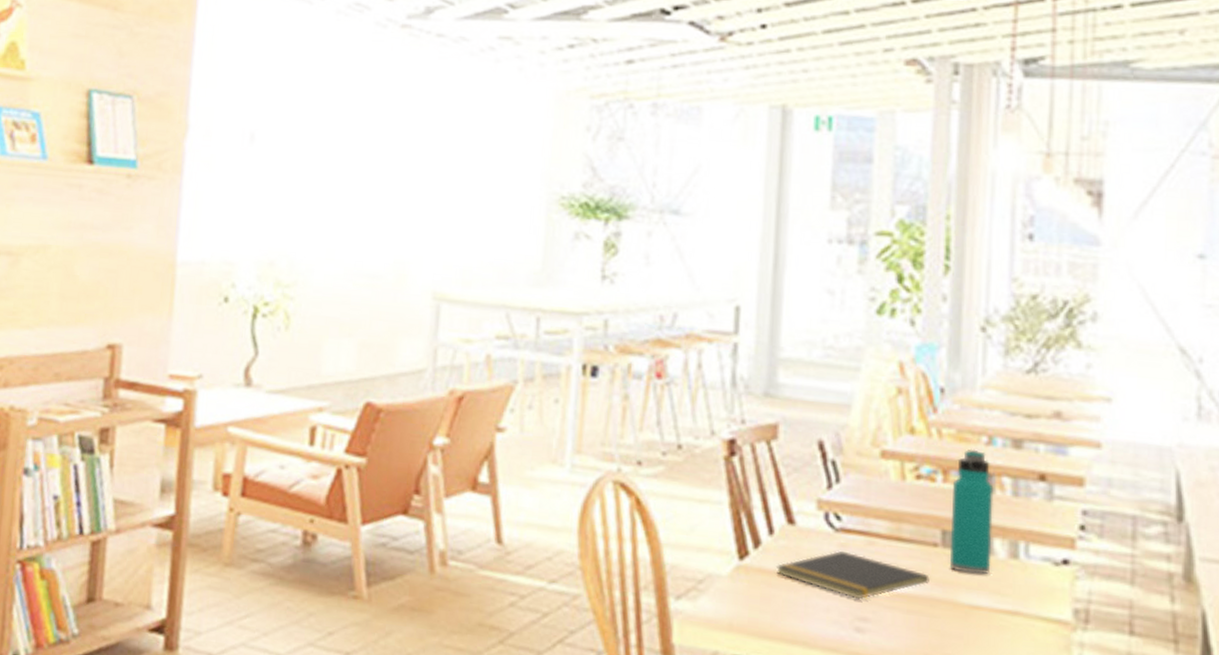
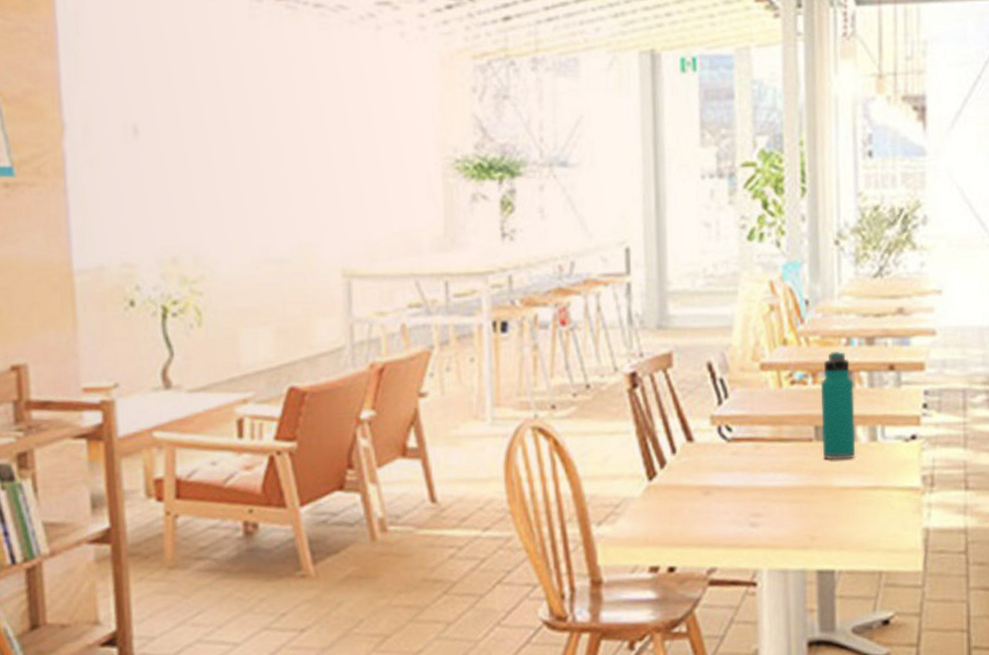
notepad: present [775,550,930,600] -> none [680,458,808,499]

